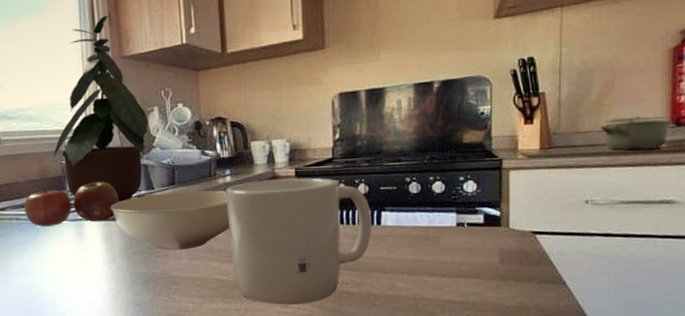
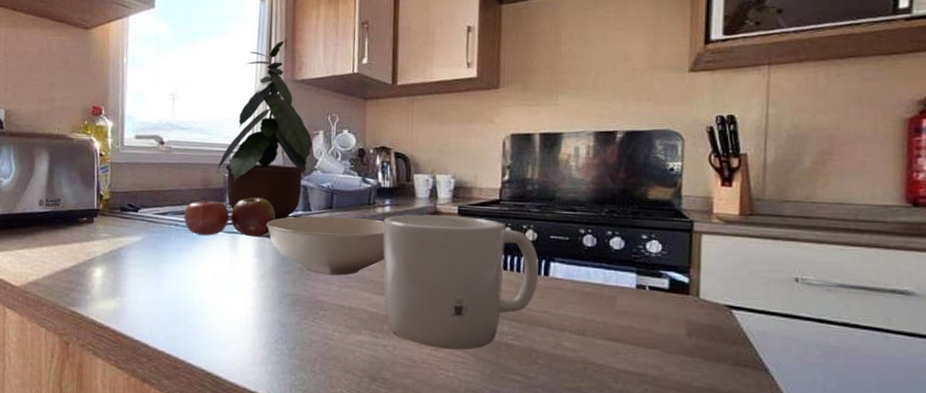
saucepan: present [600,115,672,151] -> none [815,189,908,229]

